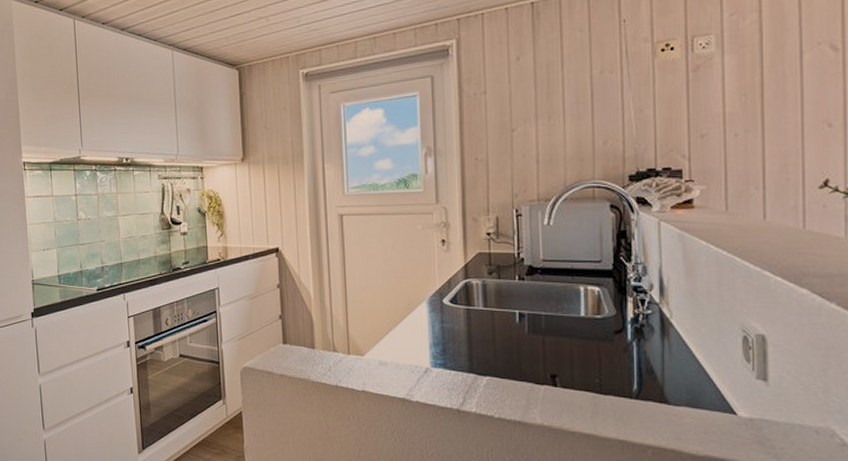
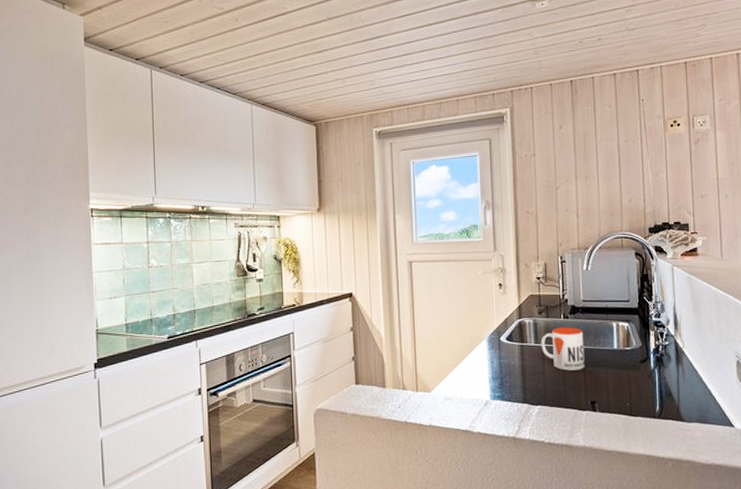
mug: none [490,290,544,339] -> present [541,327,585,371]

